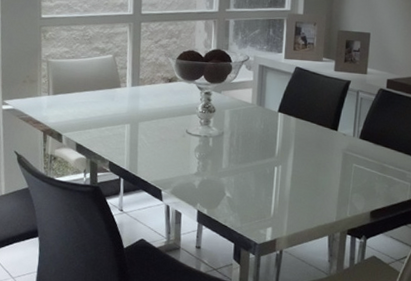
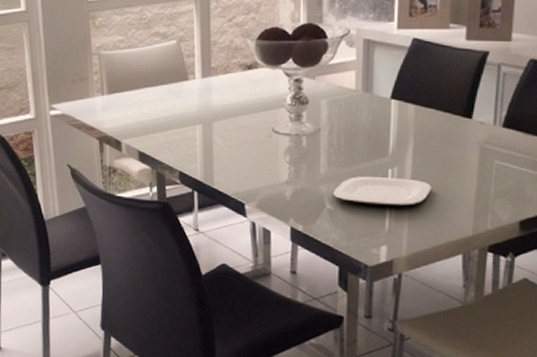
plate: none [232,172,307,197] -> present [333,176,431,206]

